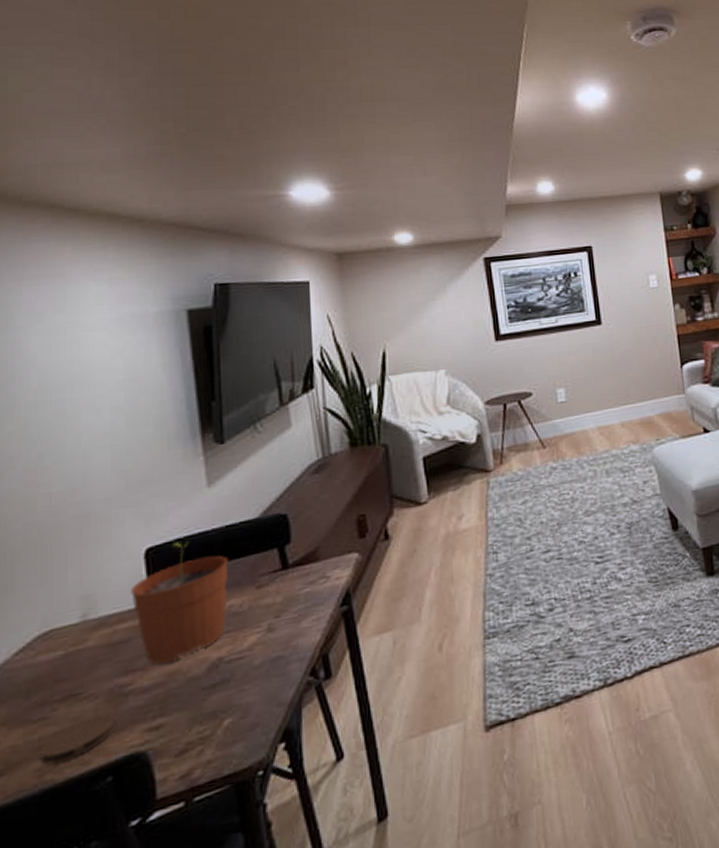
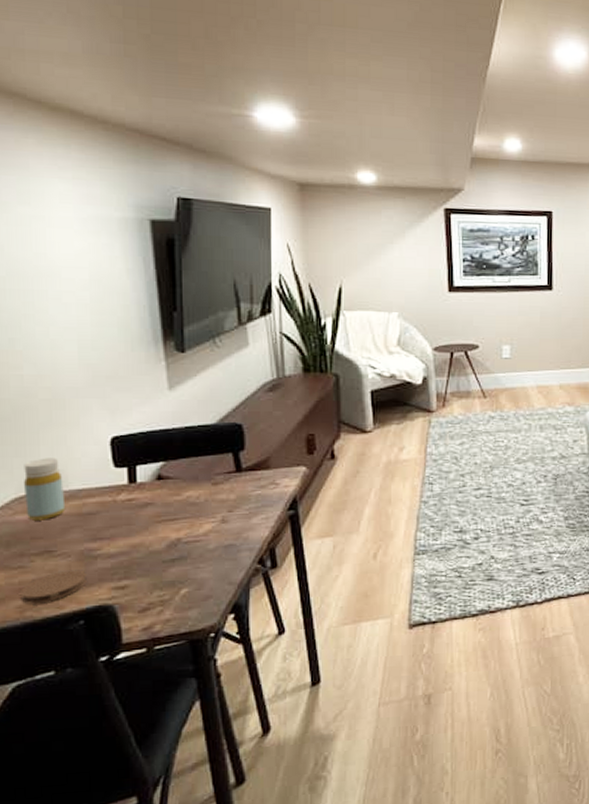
bottle: none [49,581,95,660] -> present [24,458,66,521]
plant pot: present [131,541,229,665] -> none [98,435,187,536]

